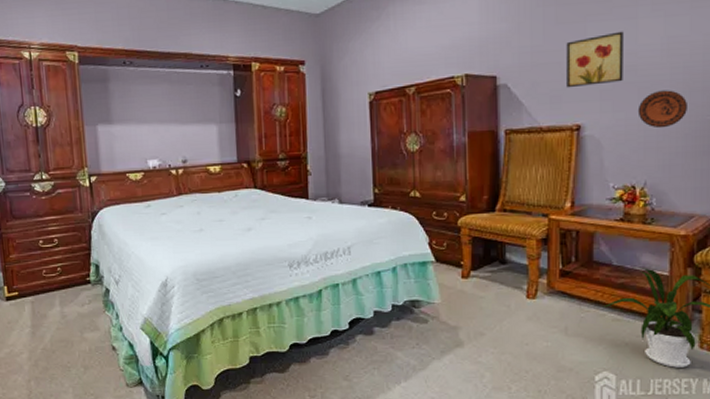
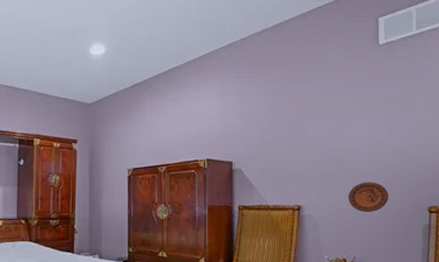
wall art: present [566,31,624,88] -> none [289,132,336,175]

